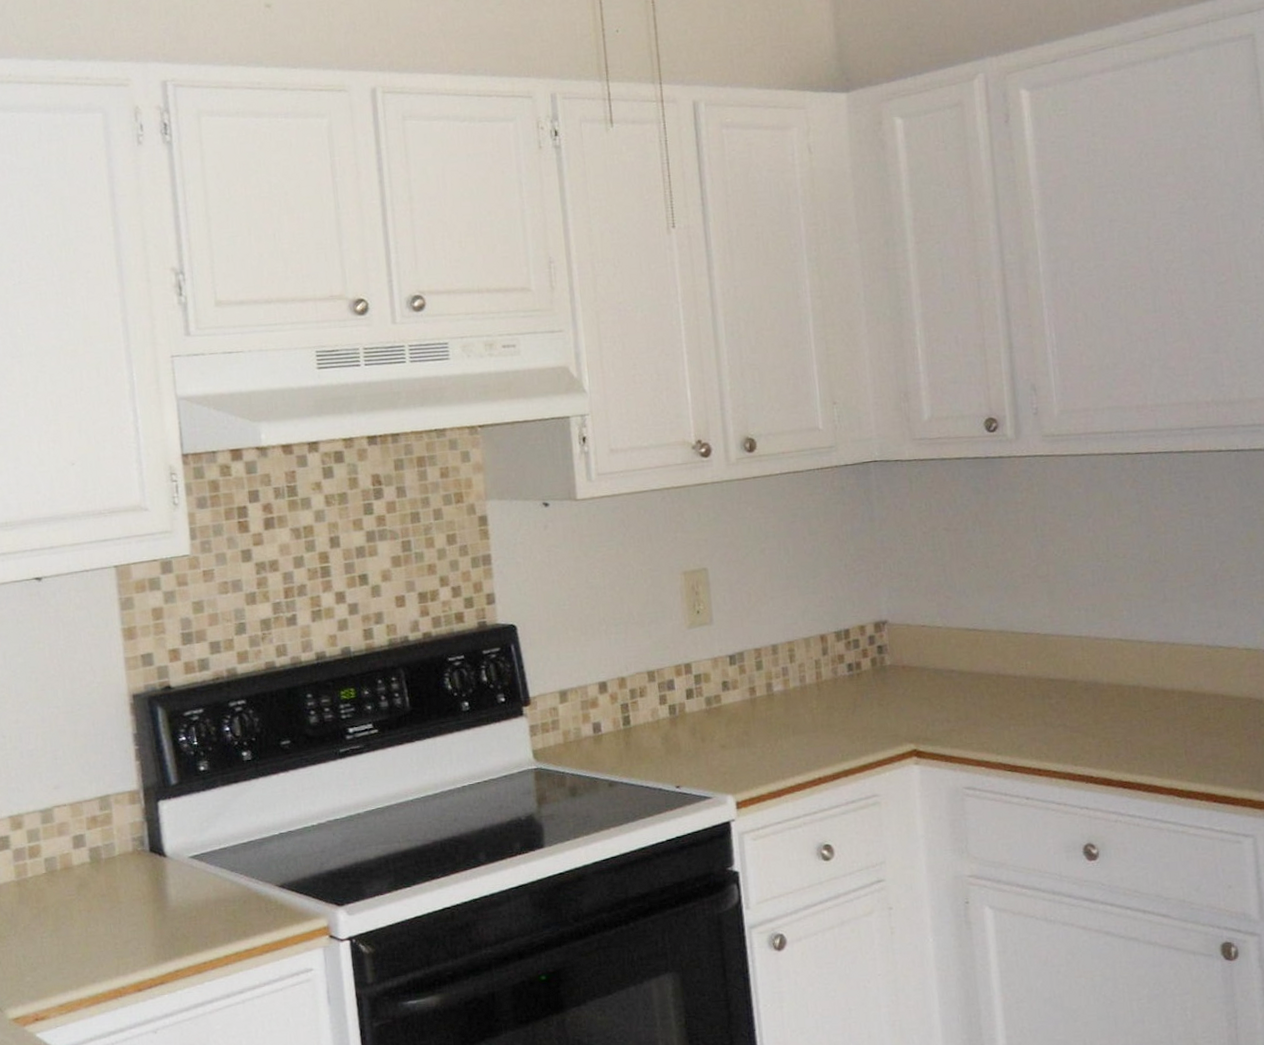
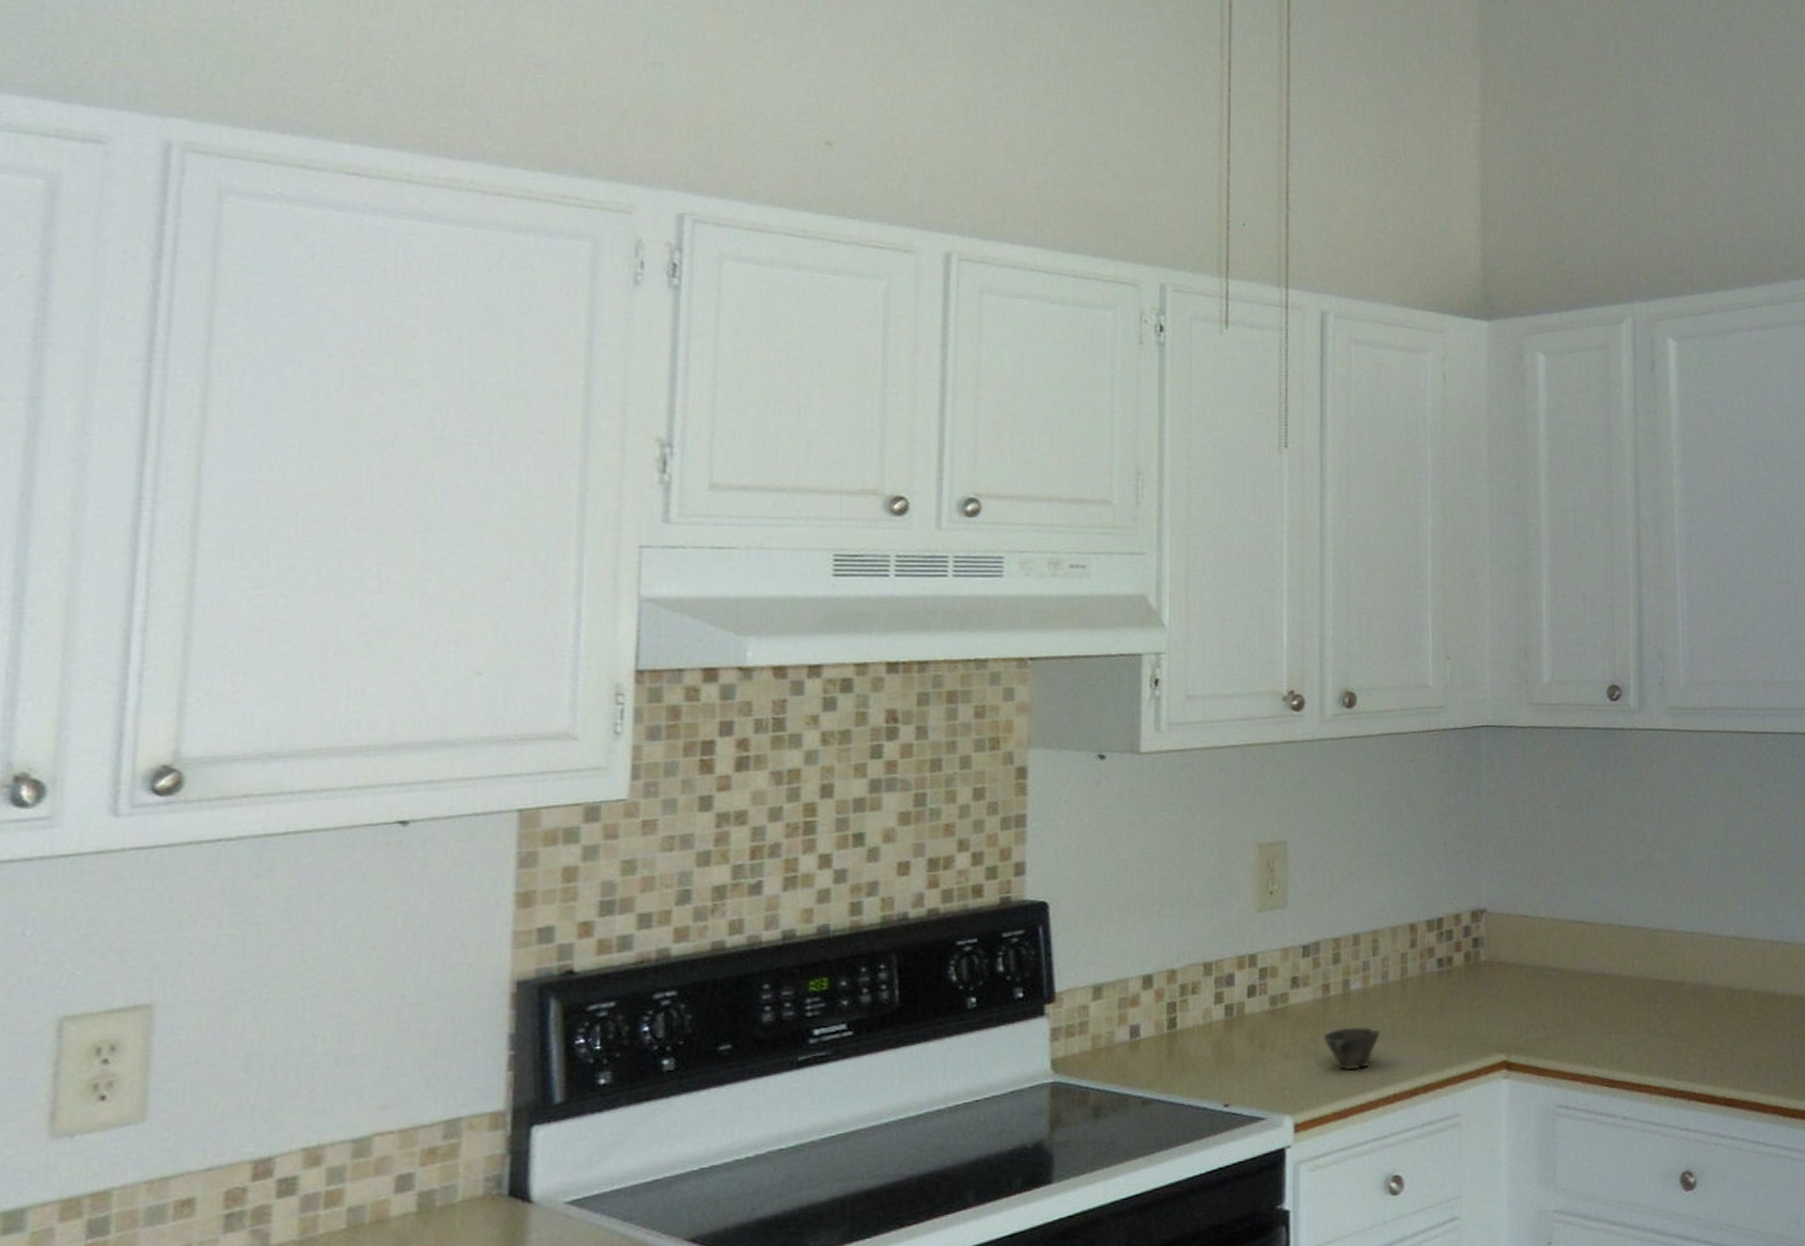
cup: none [753,722,803,759] -> present [1323,1027,1381,1071]

